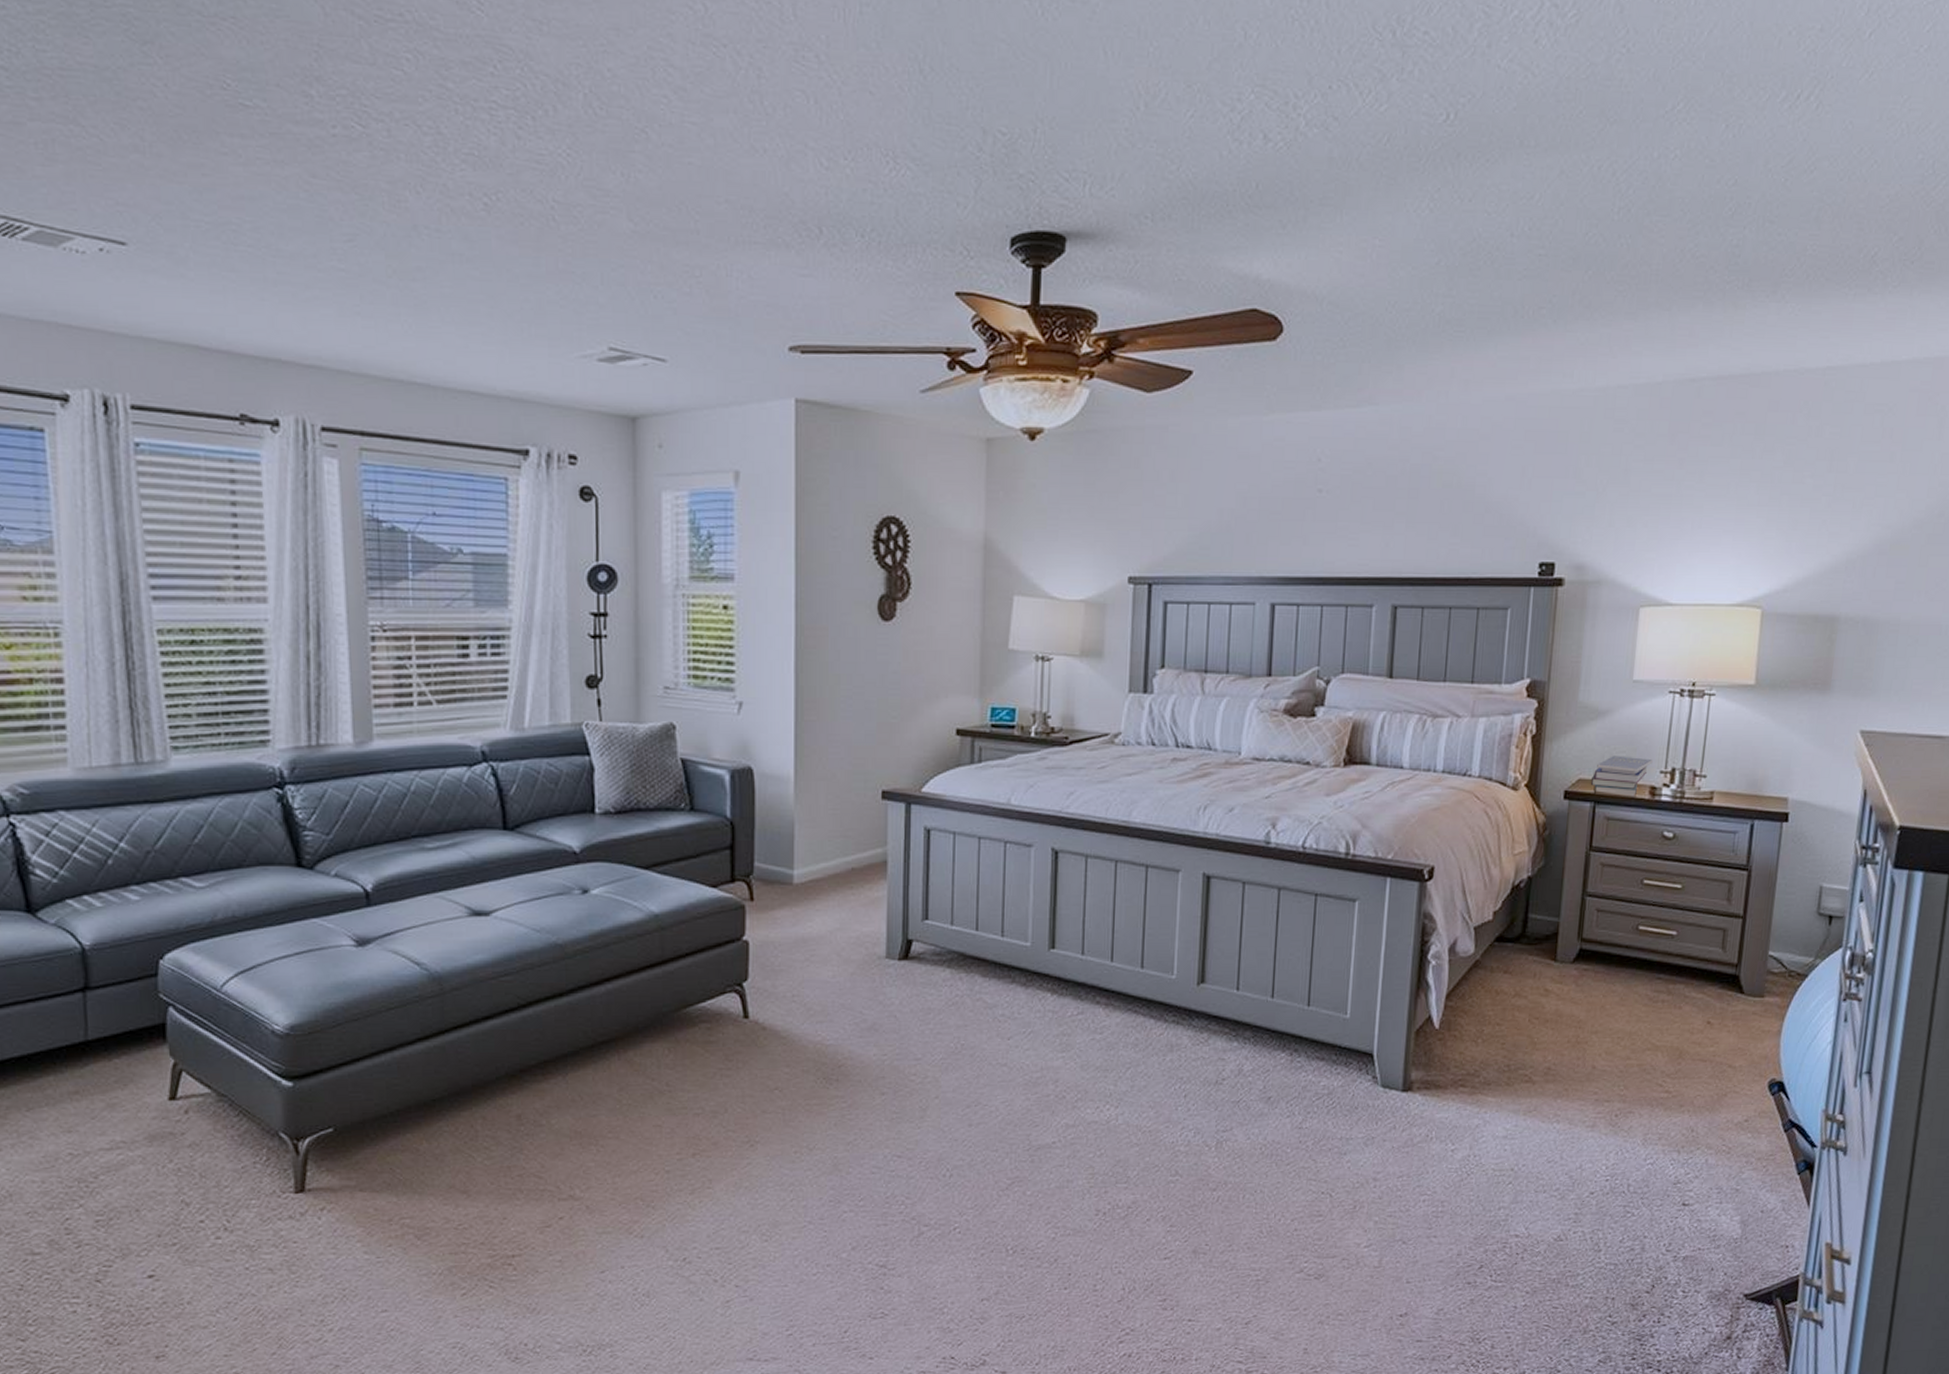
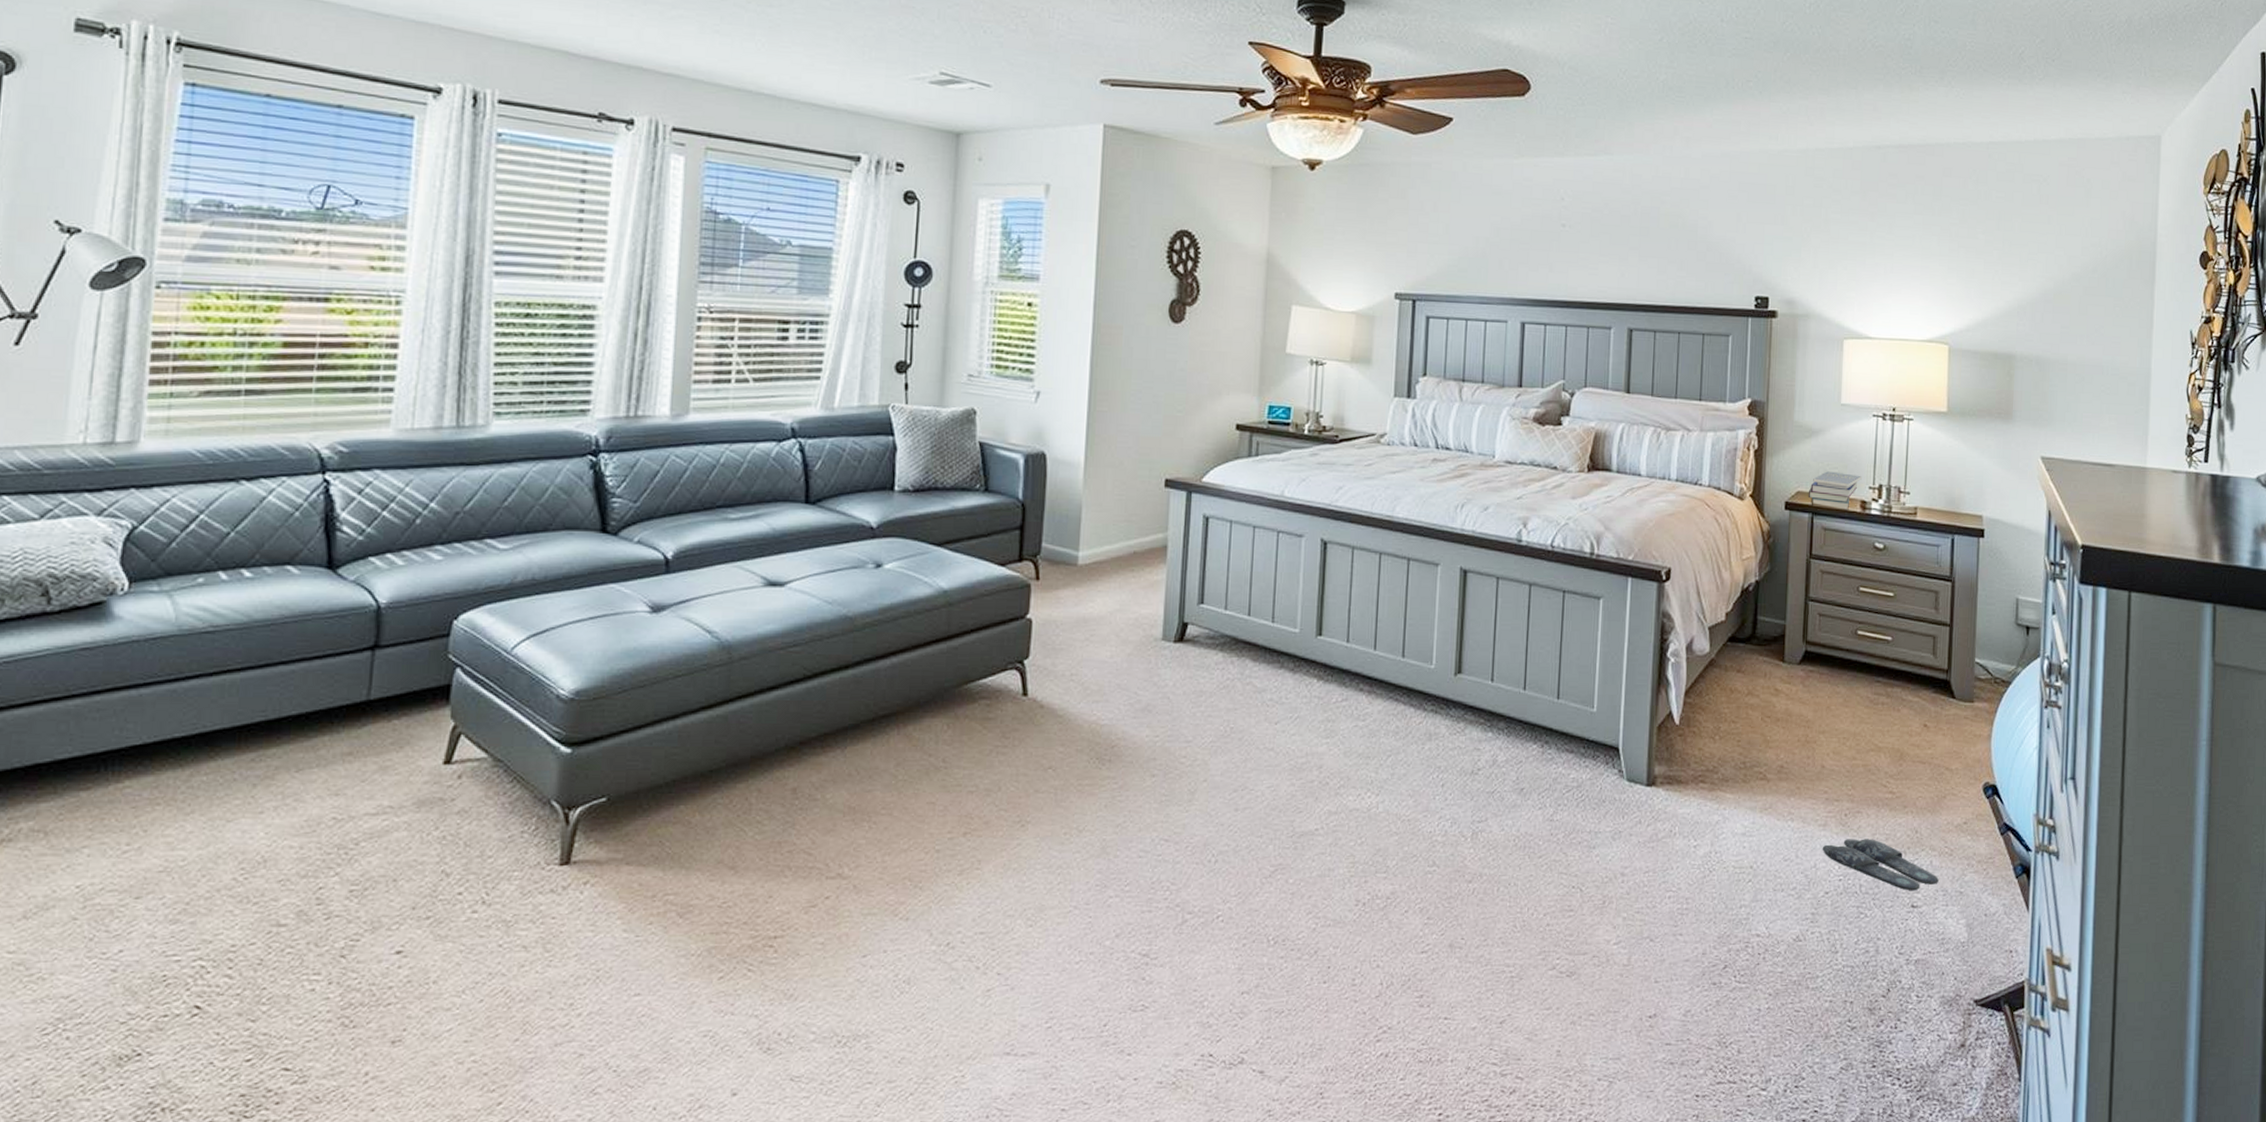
slippers: none [1589,1138,1714,1190] -> present [1822,839,1939,891]

